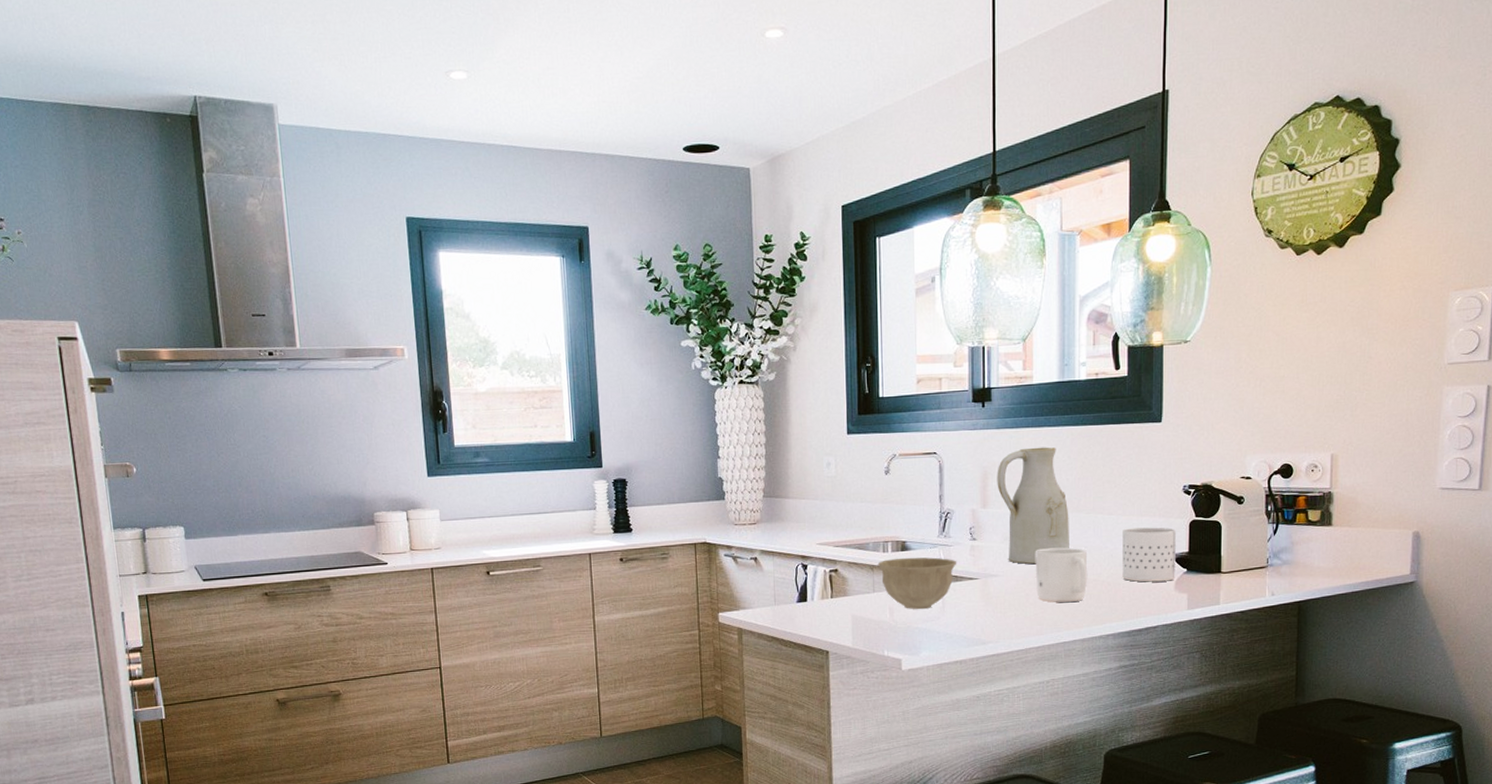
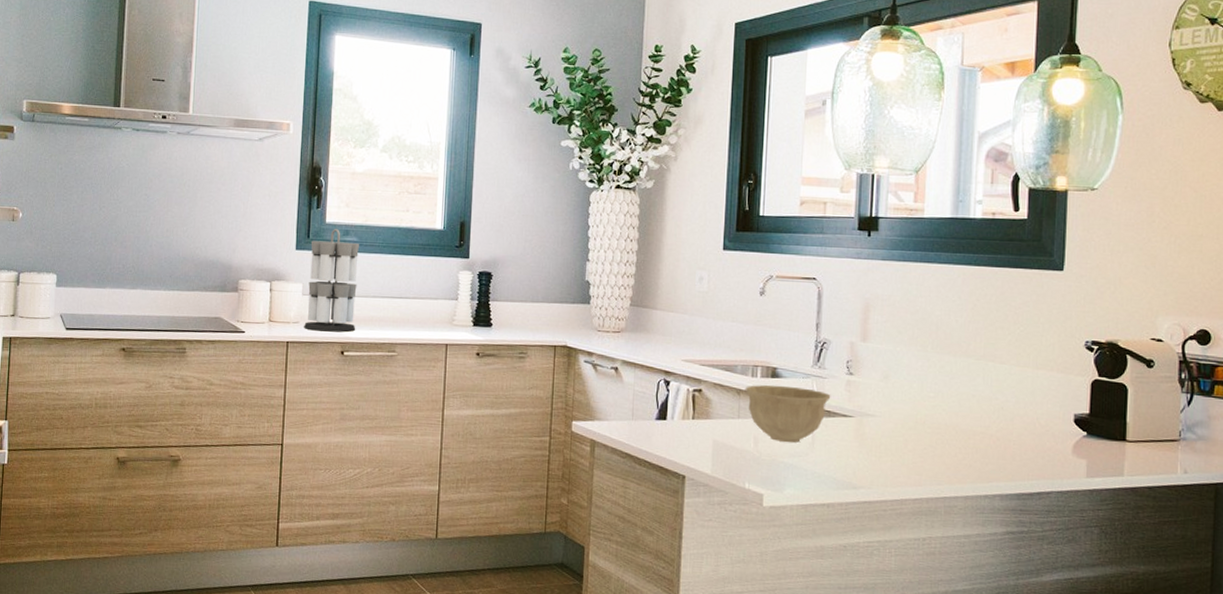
spice rack: none [442,450,499,555] -> present [304,228,359,332]
ceramic pitcher: present [997,447,1069,565] -> none [879,283,957,408]
mug: present [1035,547,1088,603] -> none [916,392,976,455]
mug: present [1122,527,1176,582] -> none [1013,380,1076,444]

